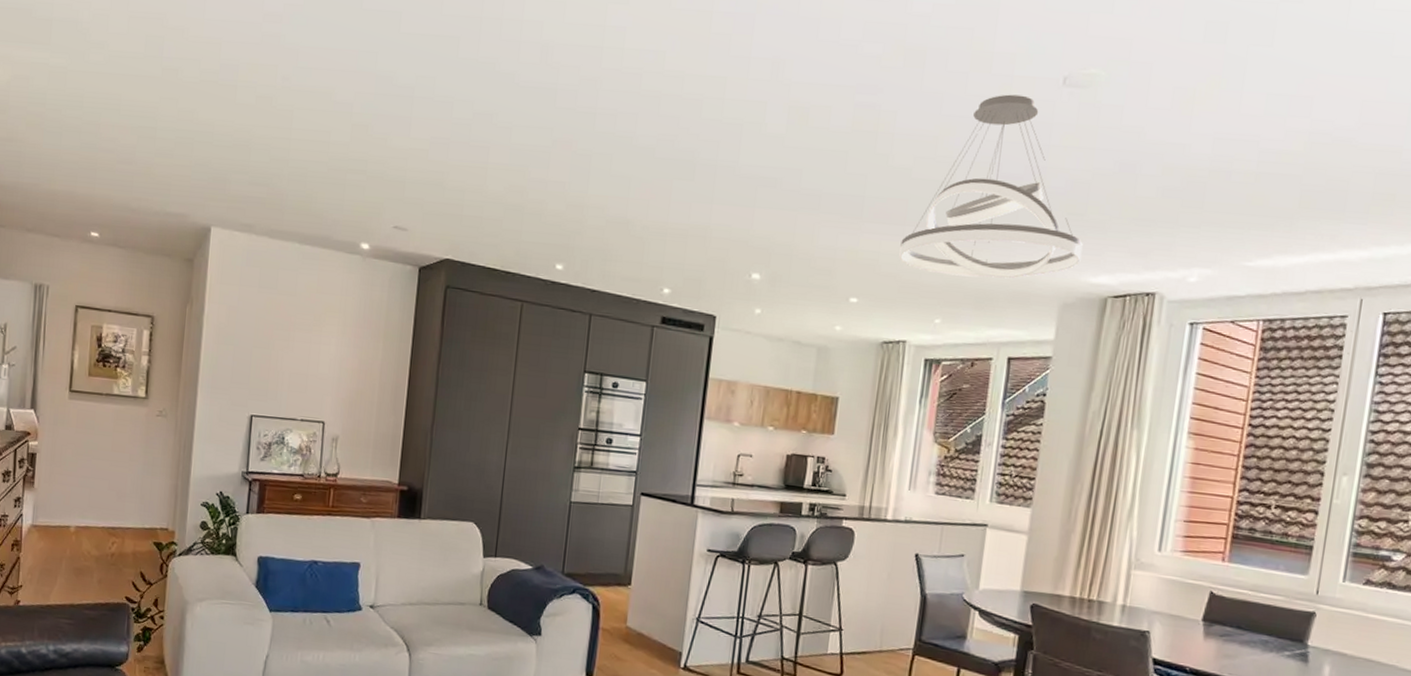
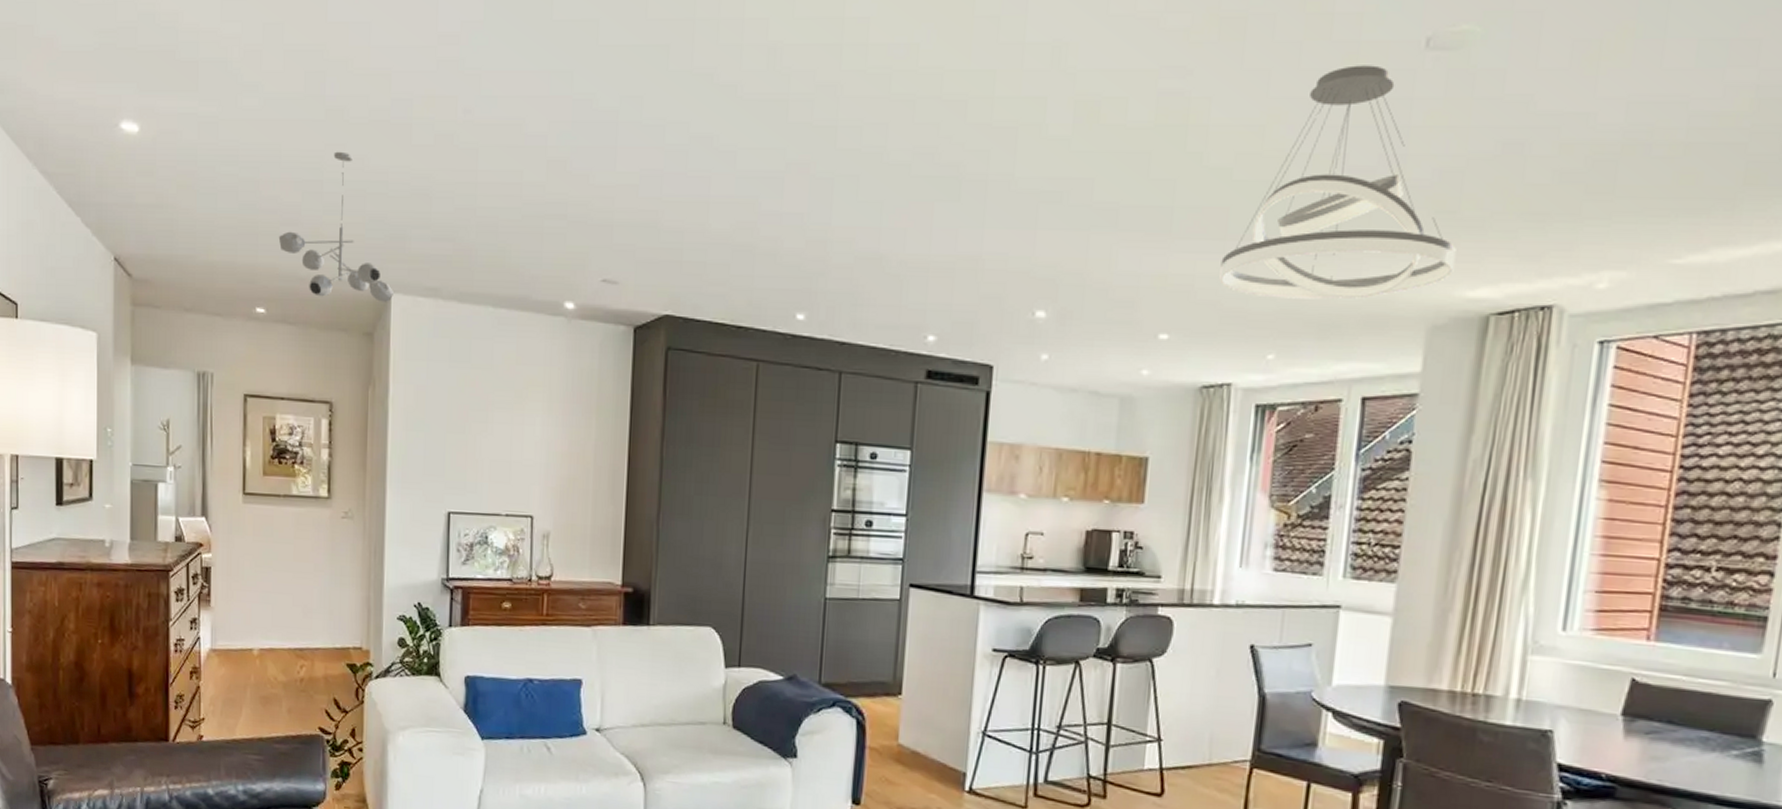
ceiling light fixture: none [114,104,214,235] -> present [278,151,395,304]

